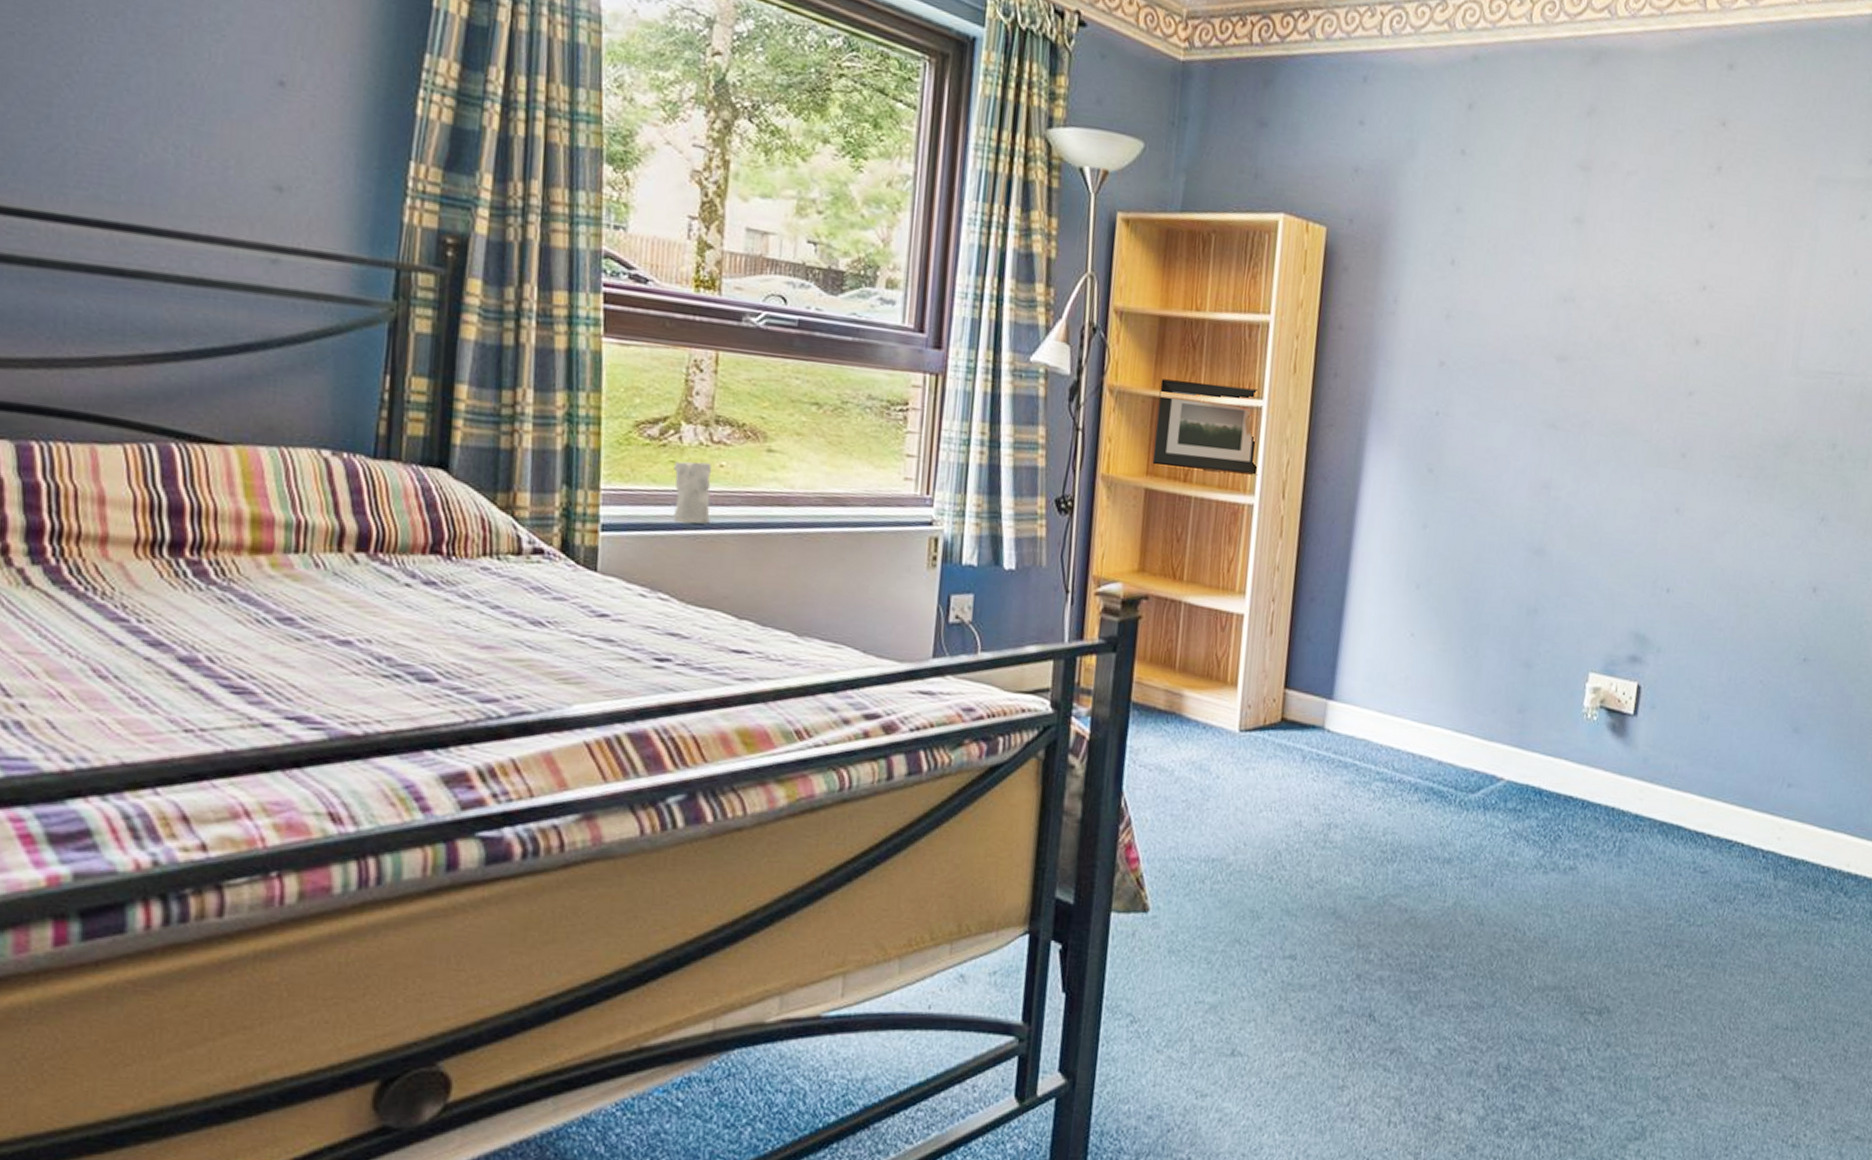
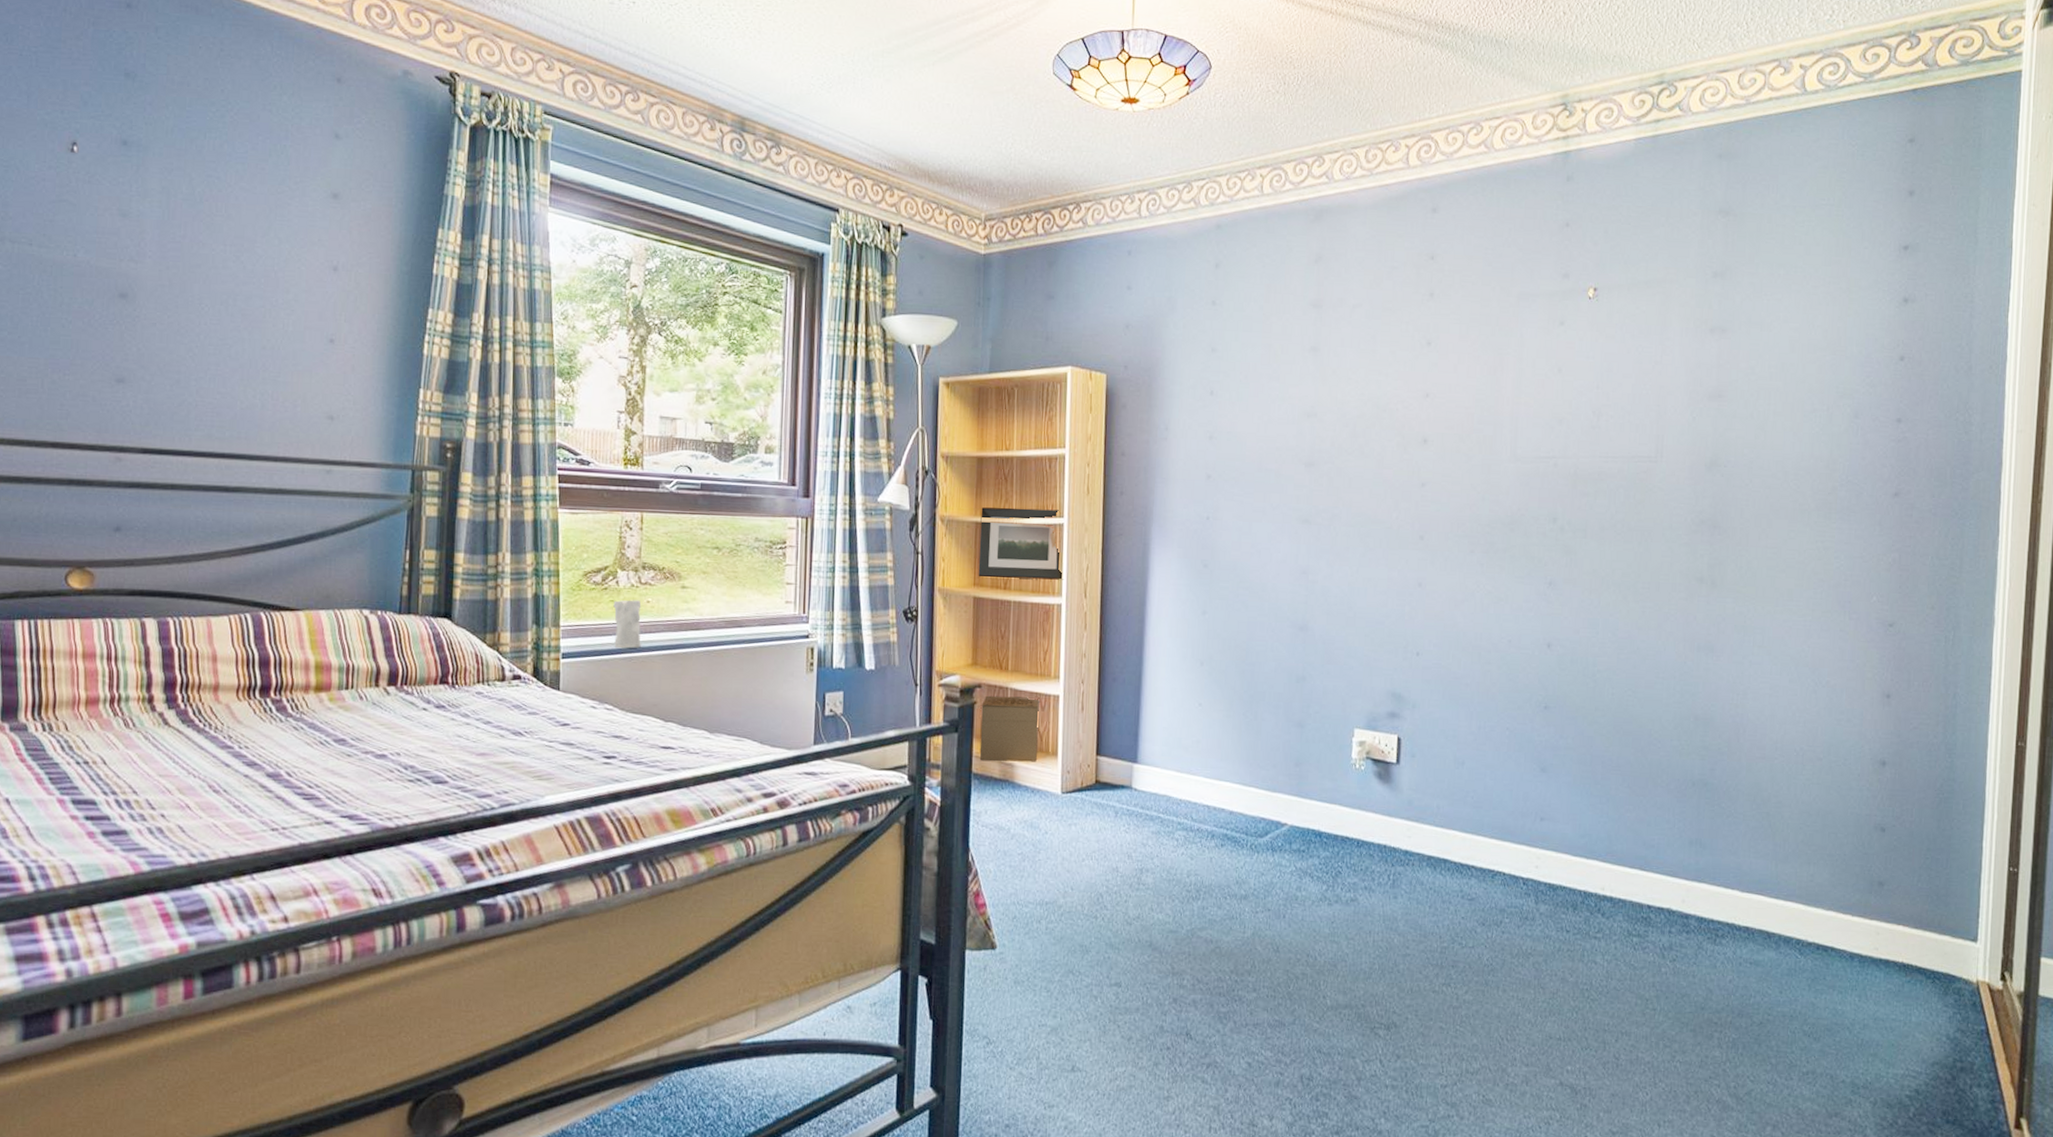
decorative box: none [1142,609,1220,693] -> present [980,695,1040,762]

